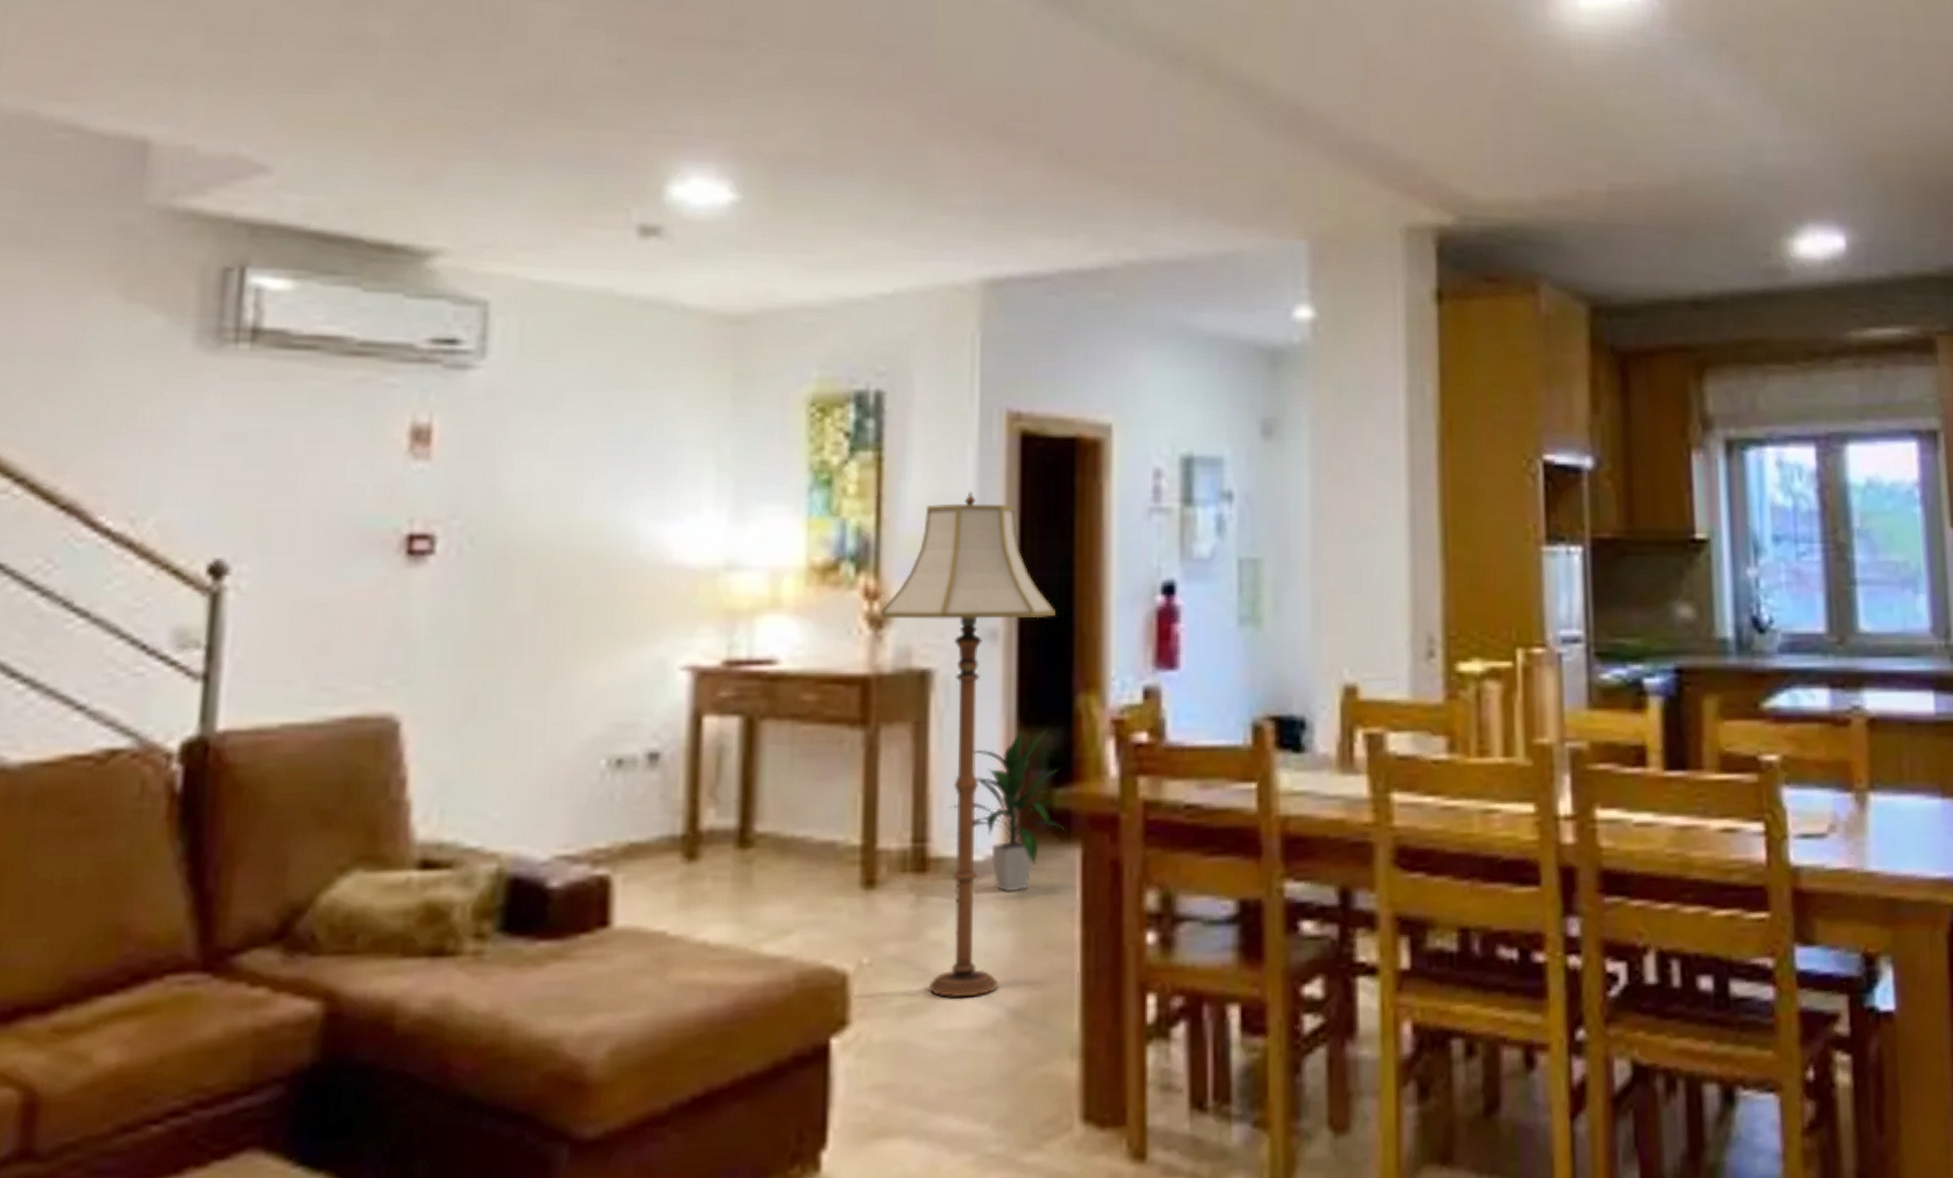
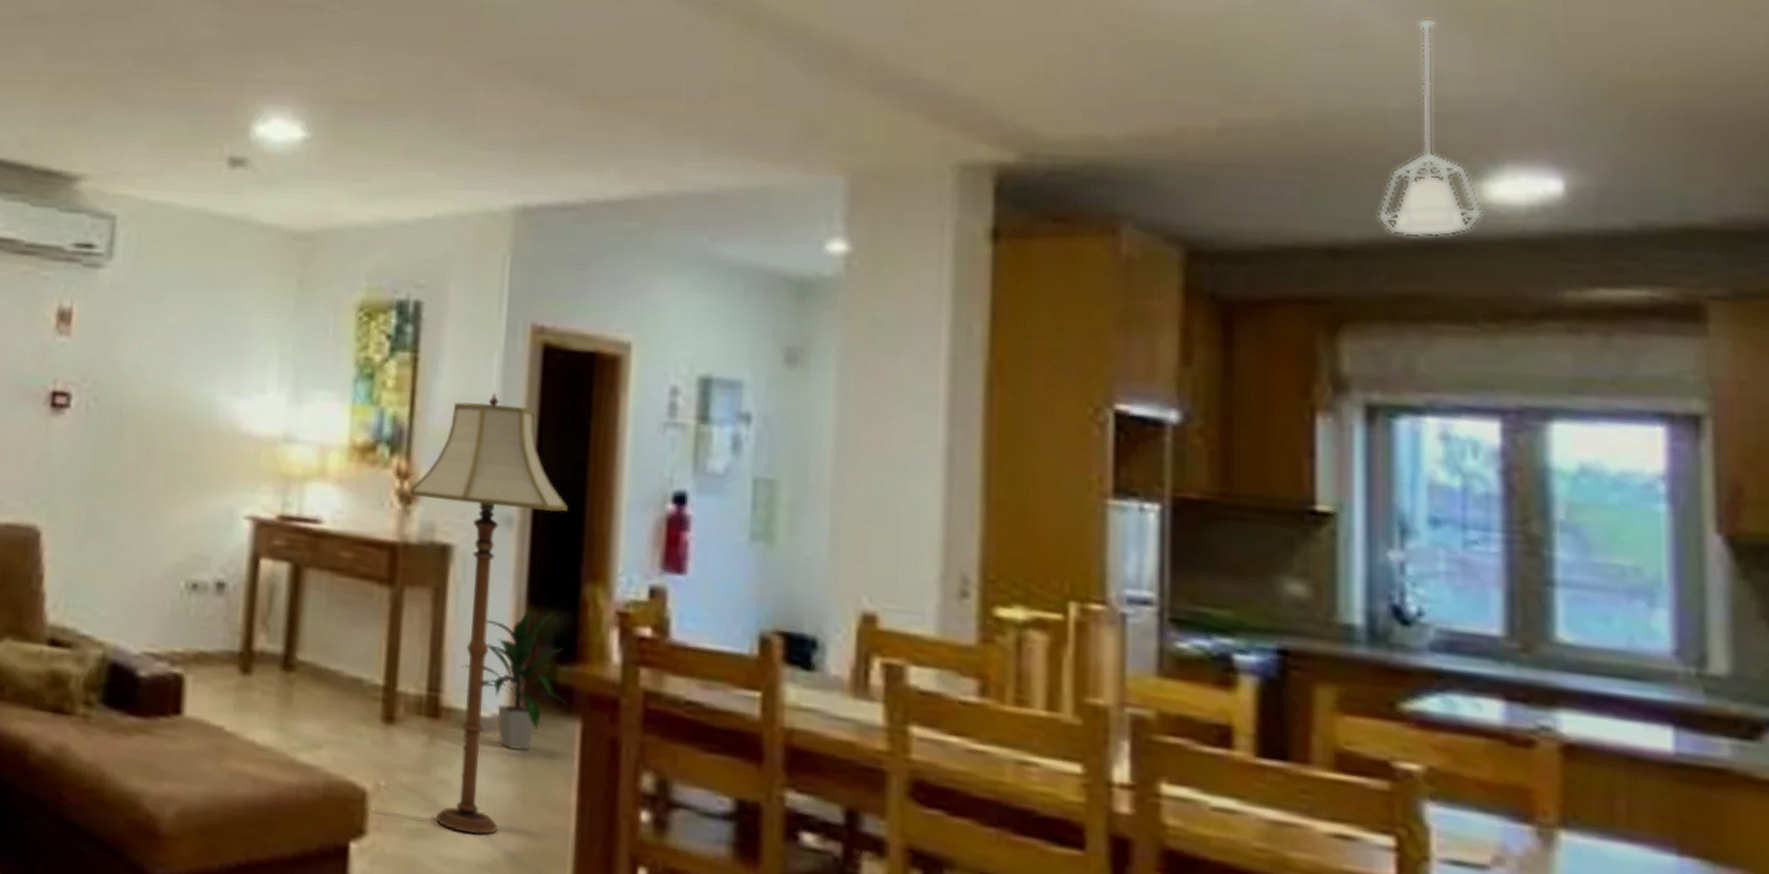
pendant lamp: none [1724,96,1795,289] -> present [1377,19,1483,238]

